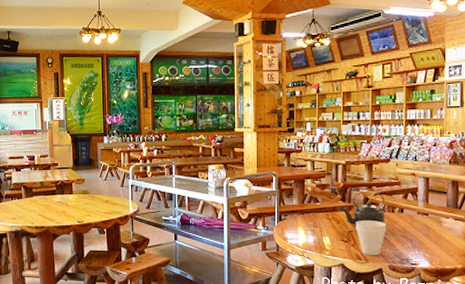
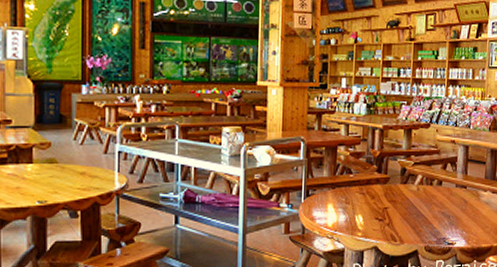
kettle: present [338,191,385,229] -> none [373,161,424,205]
cup: present [355,220,387,255] -> none [391,195,424,235]

